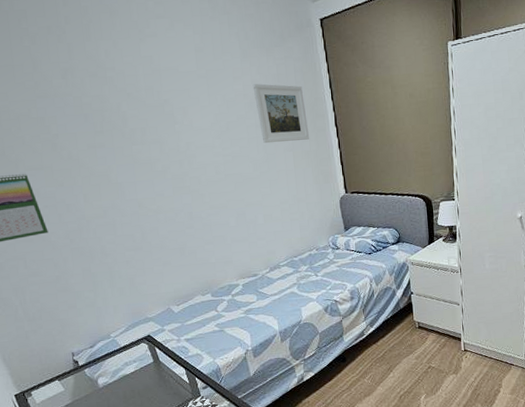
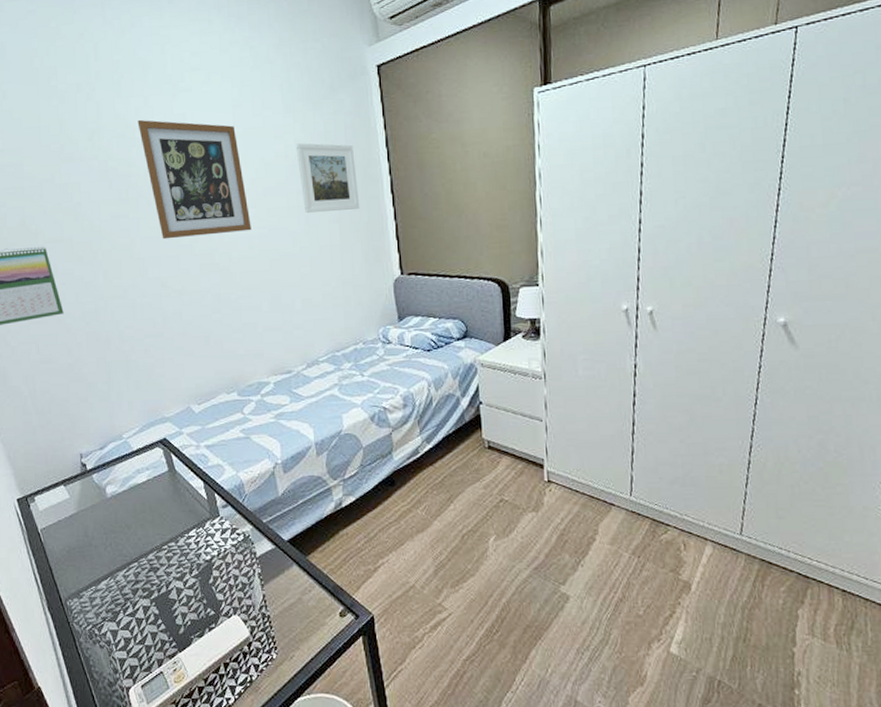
wall art: none [108,60,217,166] -> present [137,119,252,240]

